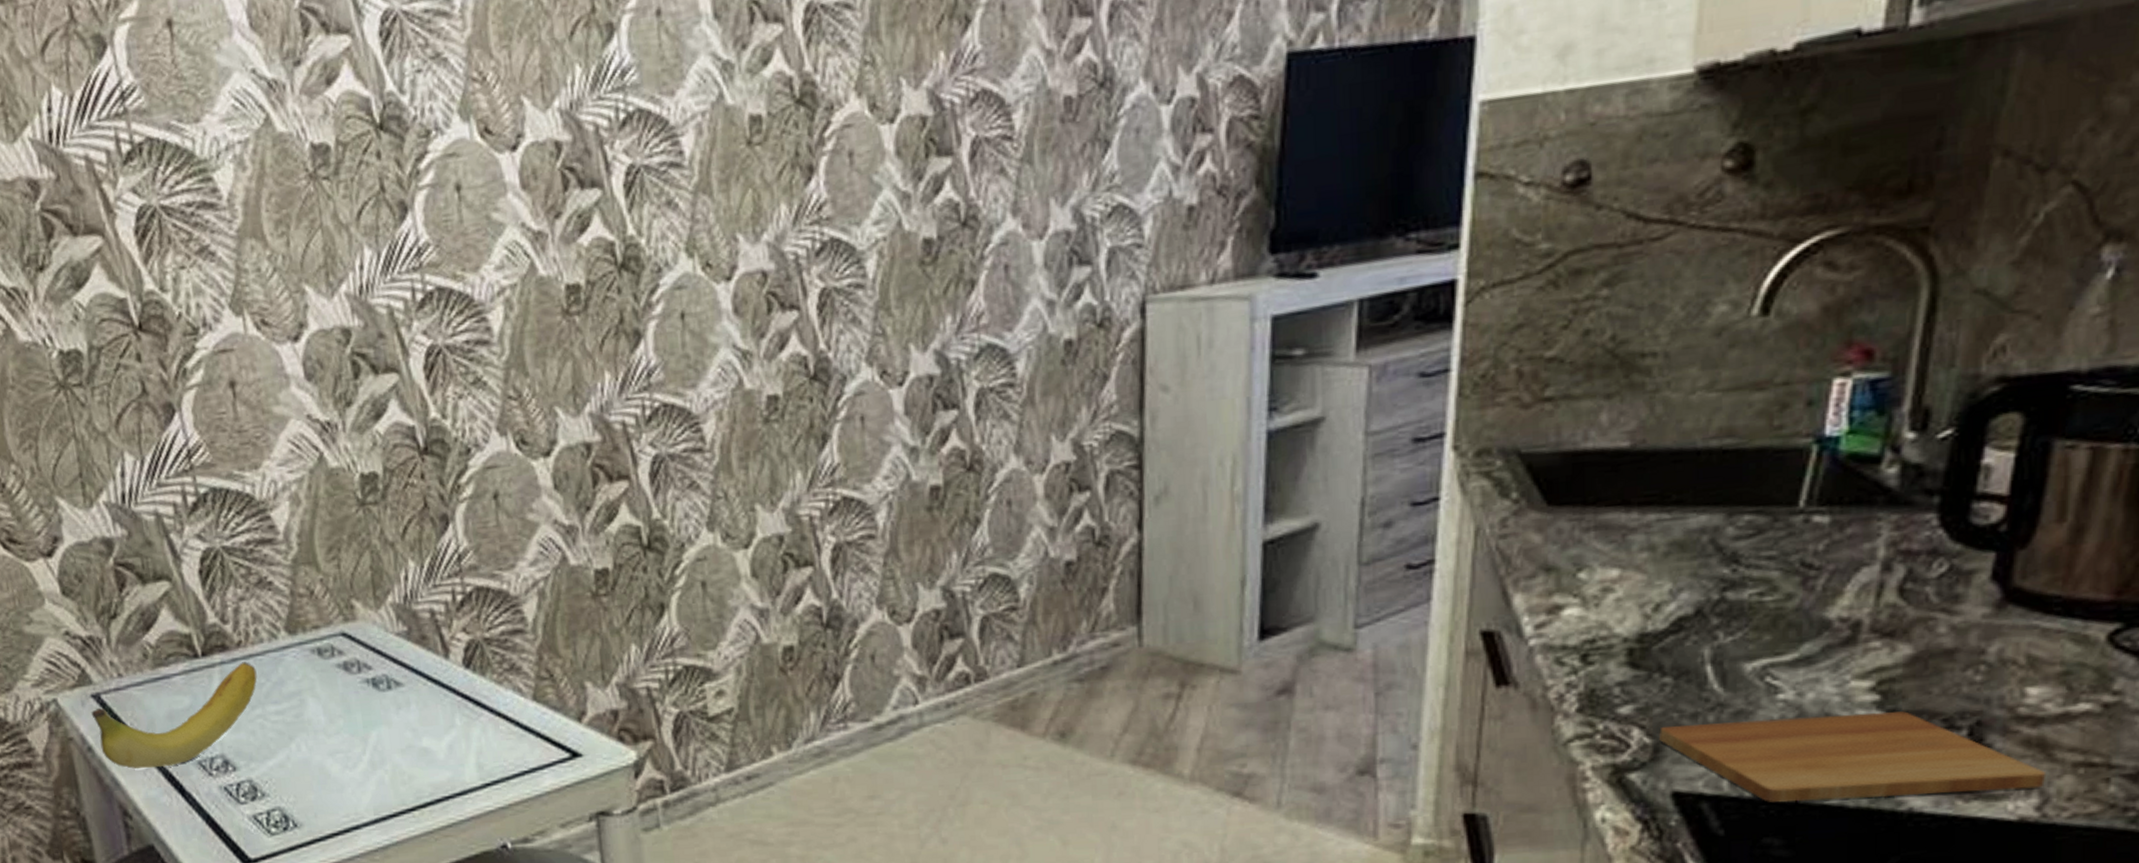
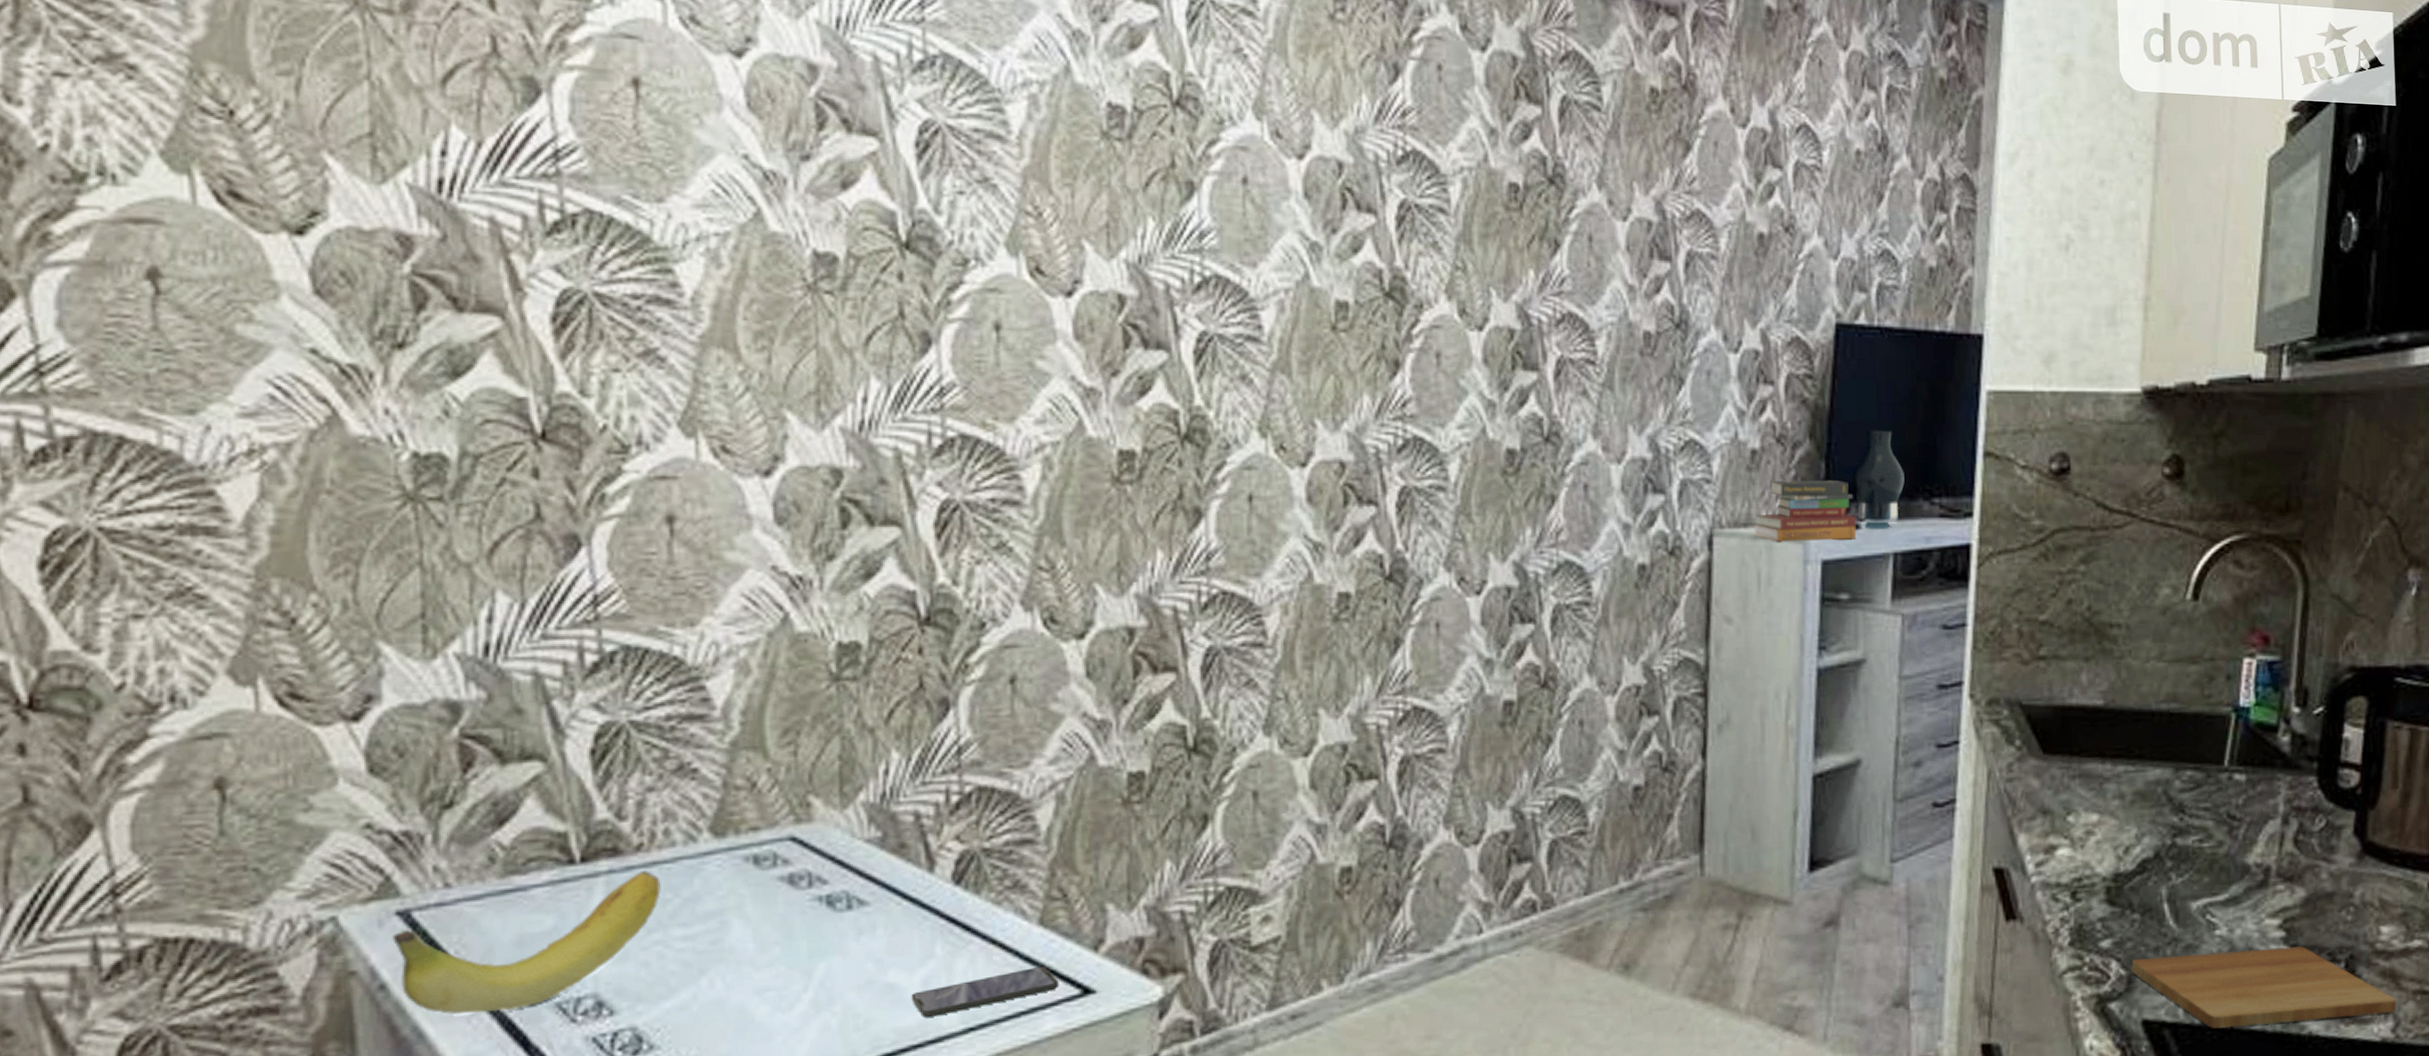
smartphone: none [441,734,553,775] -> present [911,965,1059,1017]
books: none [1192,226,1313,302] -> present [1754,479,1857,542]
vase: none [1306,164,1373,277] -> present [1851,431,1905,531]

